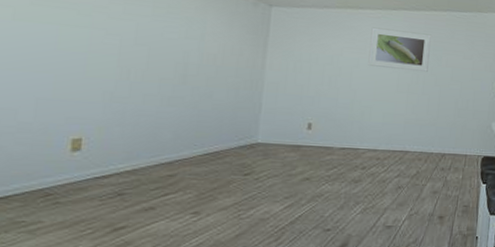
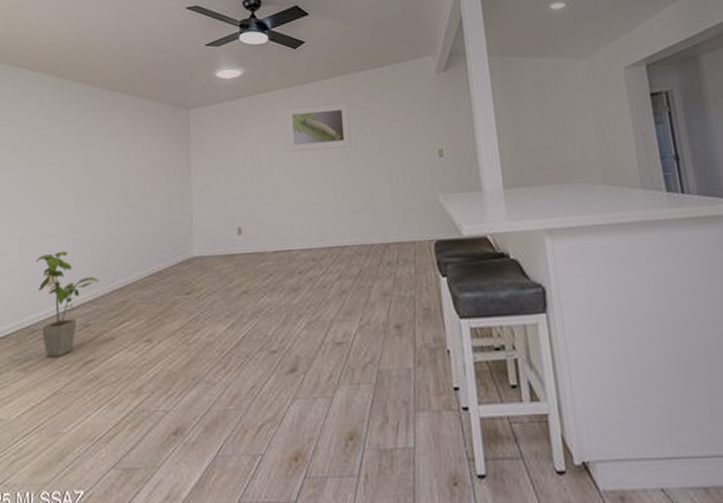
house plant: none [57,118,142,222] -> present [35,251,99,357]

